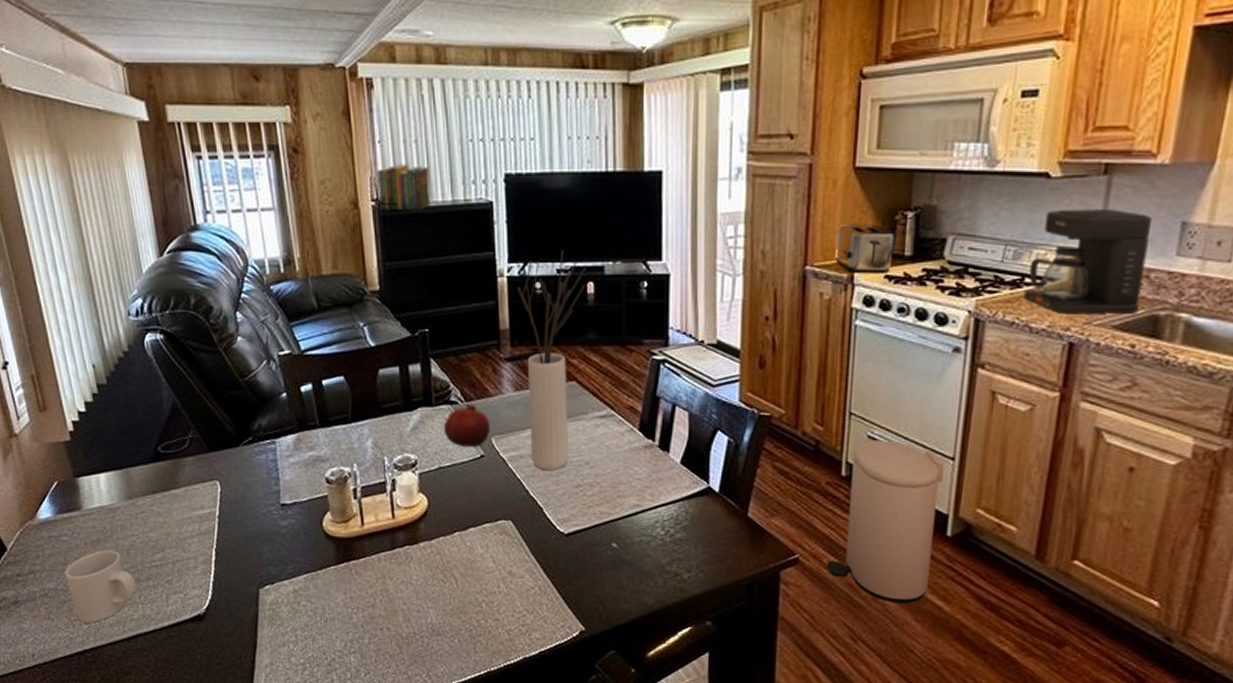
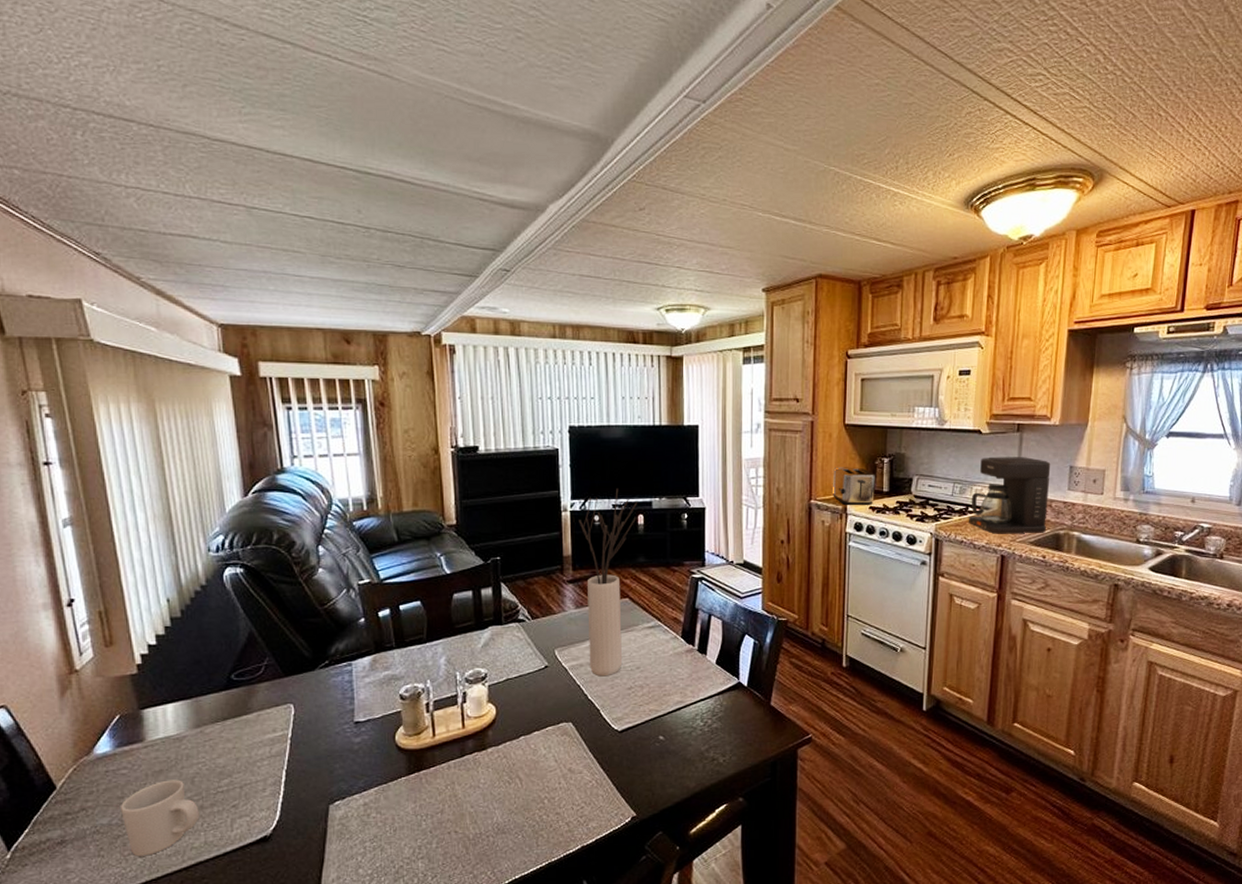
books: present [377,163,431,210] -> none [457,416,504,456]
fruit: present [443,404,491,448] -> none [511,621,554,660]
pedal bin: present [827,440,945,604] -> none [834,636,919,769]

